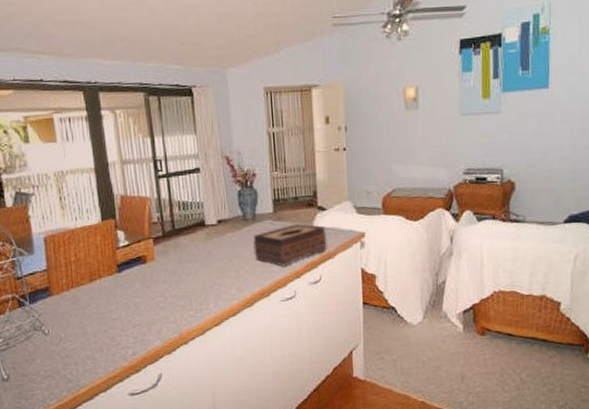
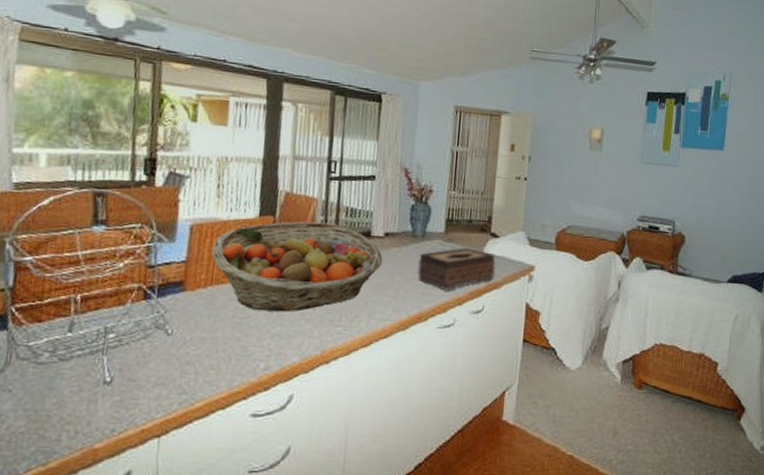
fruit basket: none [66,218,220,305] -> present [211,221,383,312]

